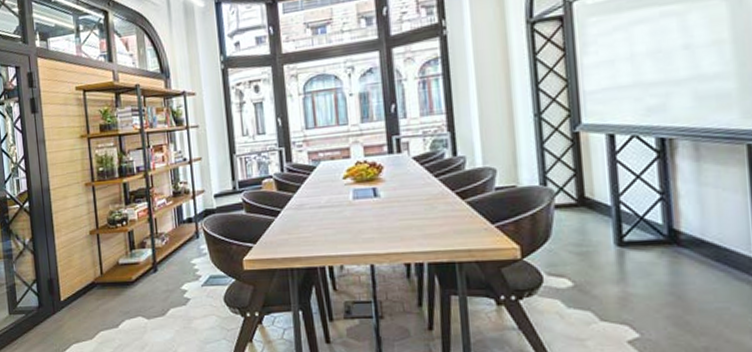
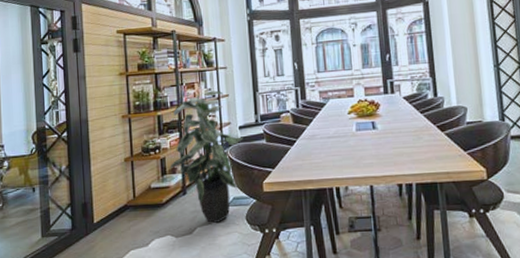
indoor plant: none [138,153,221,304] -> present [170,90,244,223]

